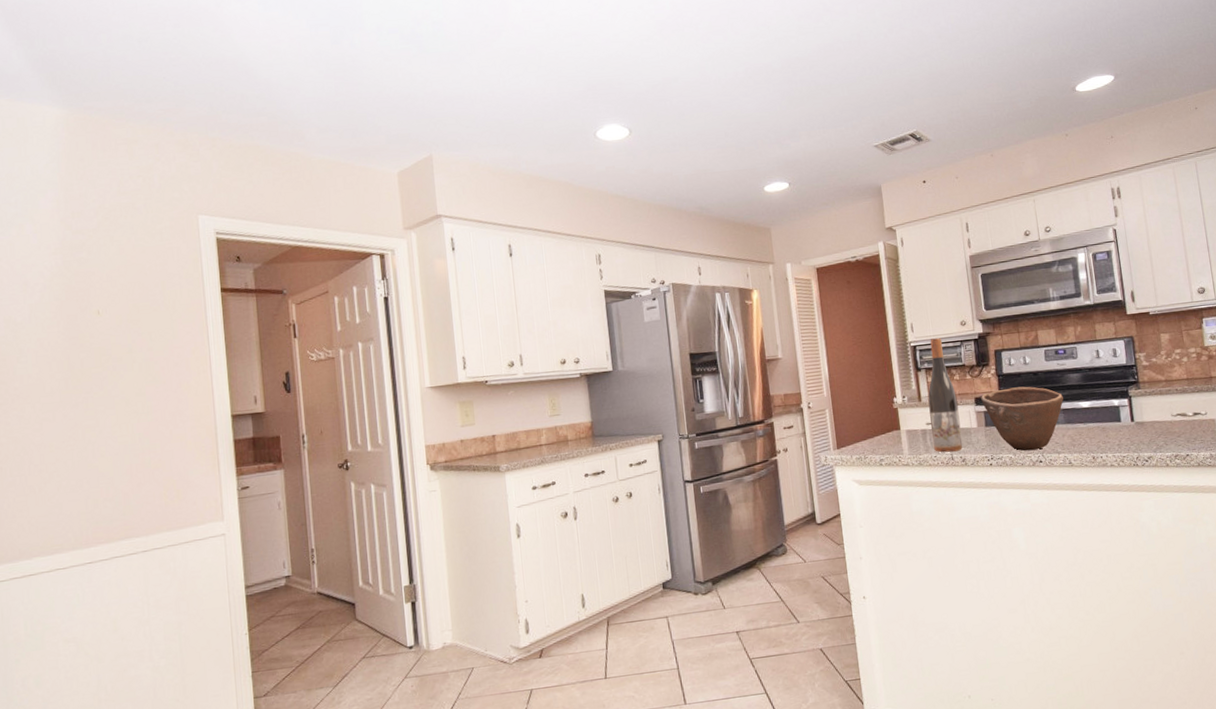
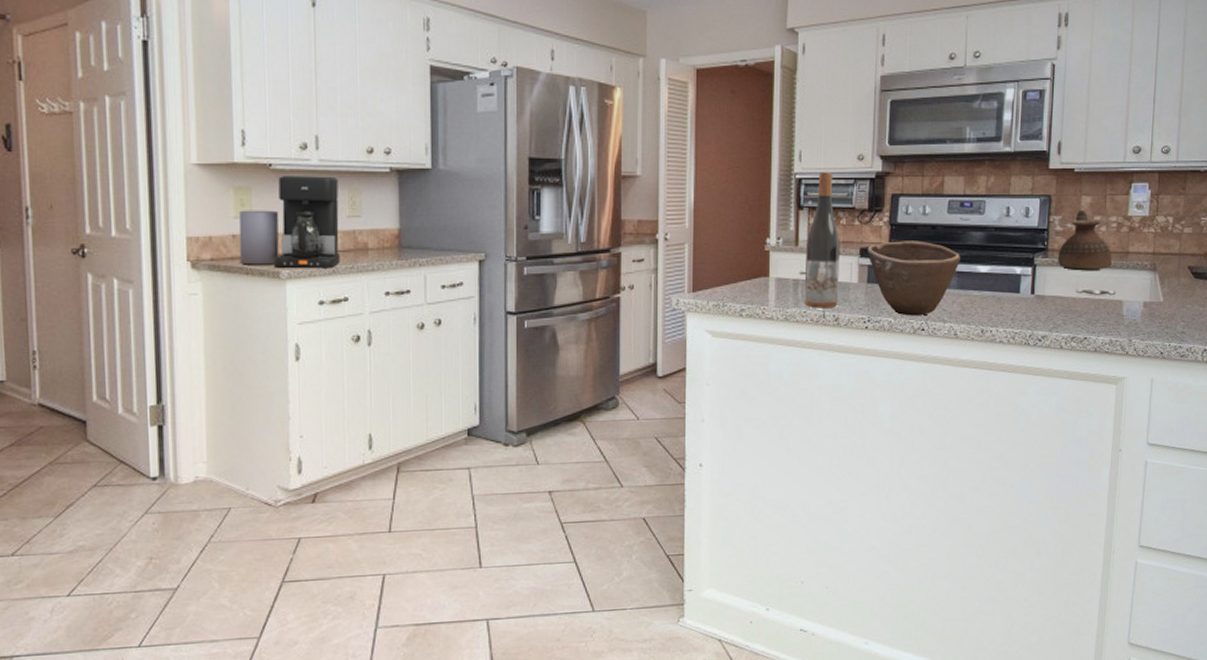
canister: none [465,417,498,464] -> present [239,210,279,265]
coffee maker: none [493,385,547,464] -> present [274,176,340,269]
ceramic jug: none [1149,345,1199,398] -> present [1058,209,1112,271]

